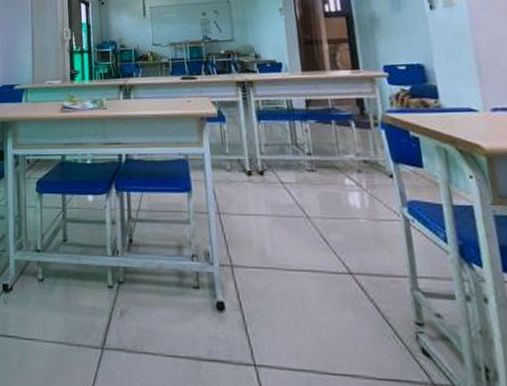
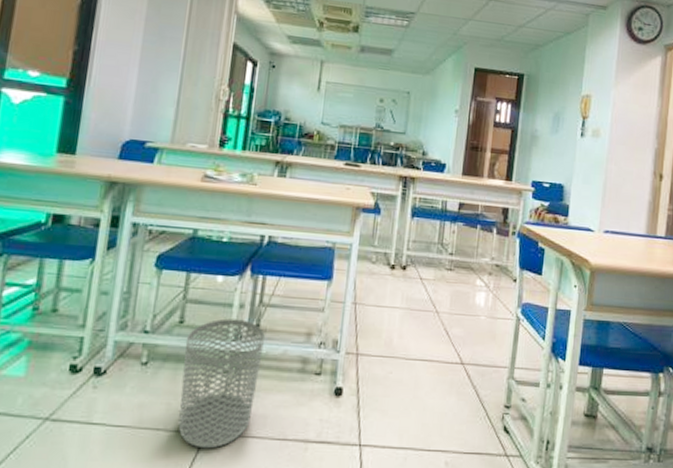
waste bin: none [71,235,141,364] -> present [178,318,265,449]

